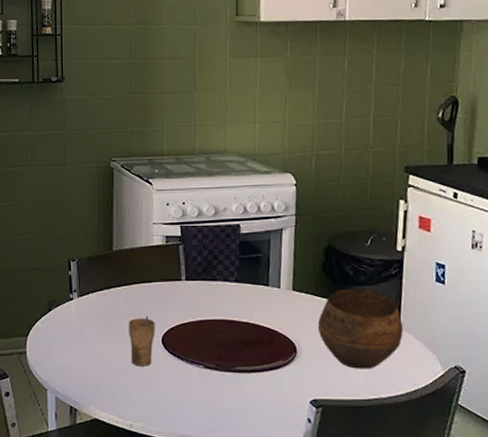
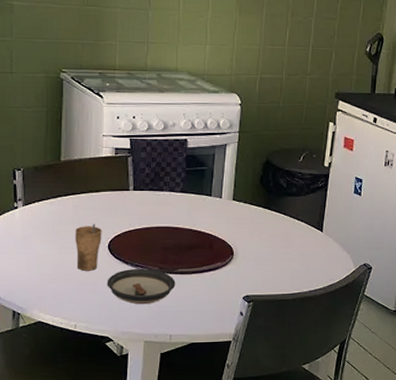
saucer: none [161,364,234,406] -> present [107,268,176,305]
bowl: present [317,289,403,369] -> none [253,200,325,268]

